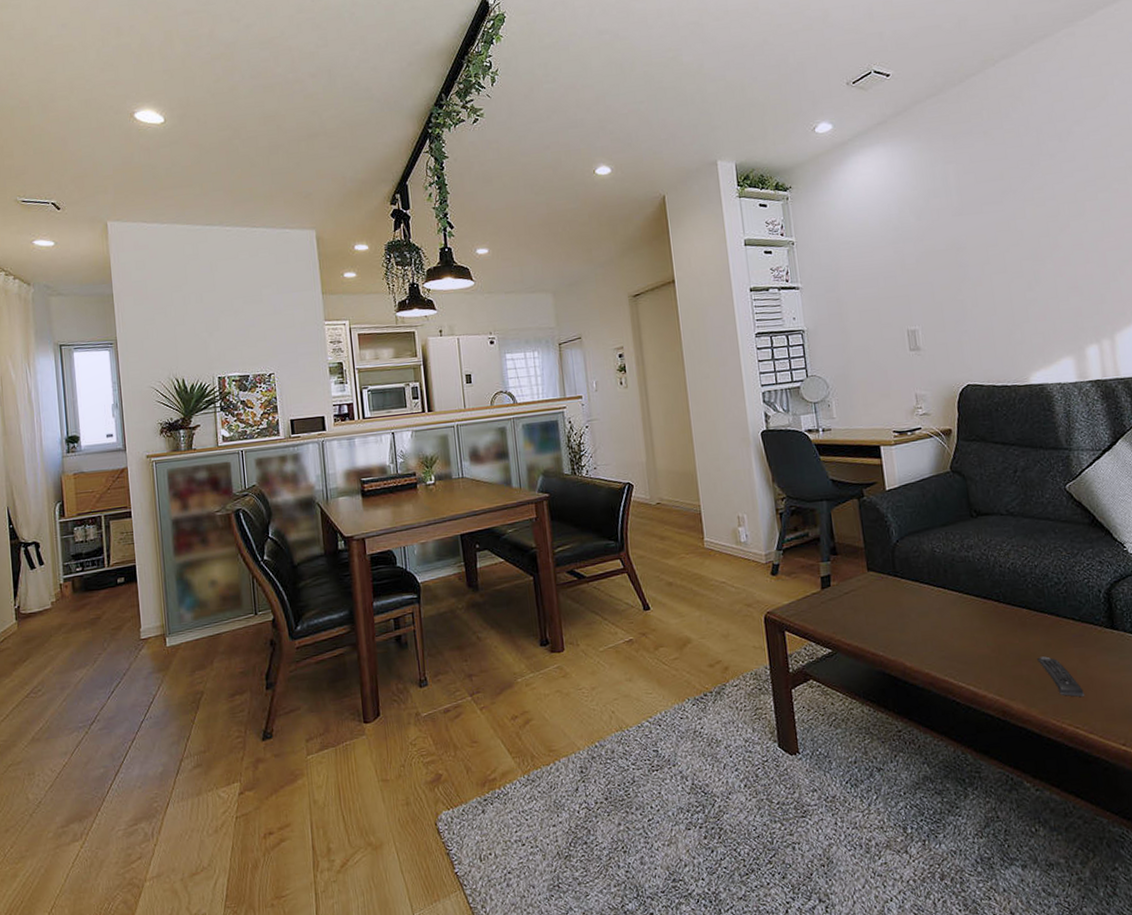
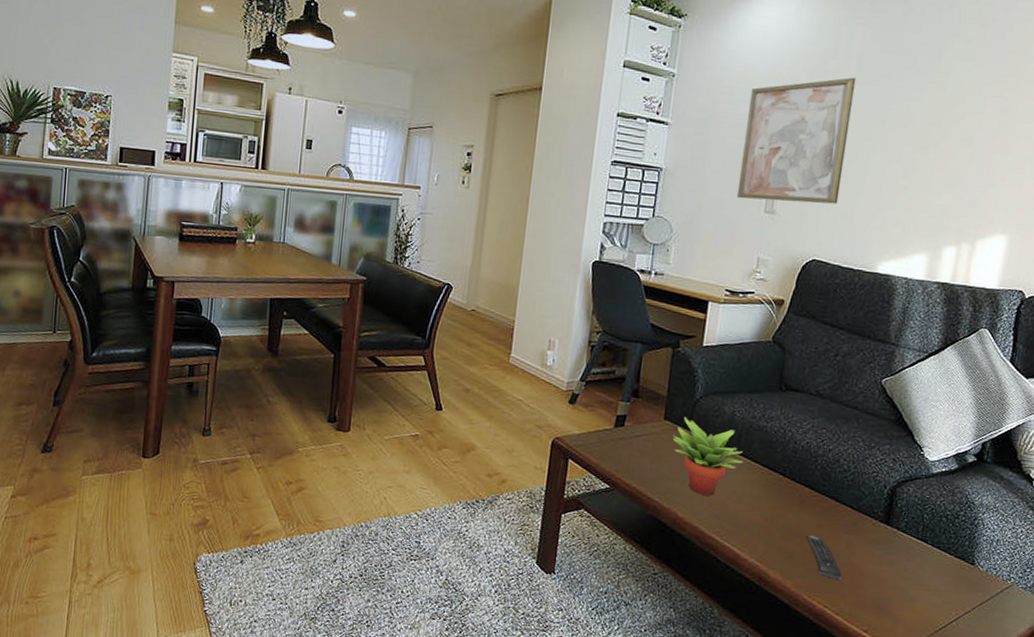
wall art: none [867,210,976,343] -> present [736,77,856,204]
succulent plant: none [880,563,955,639] -> present [672,416,743,496]

